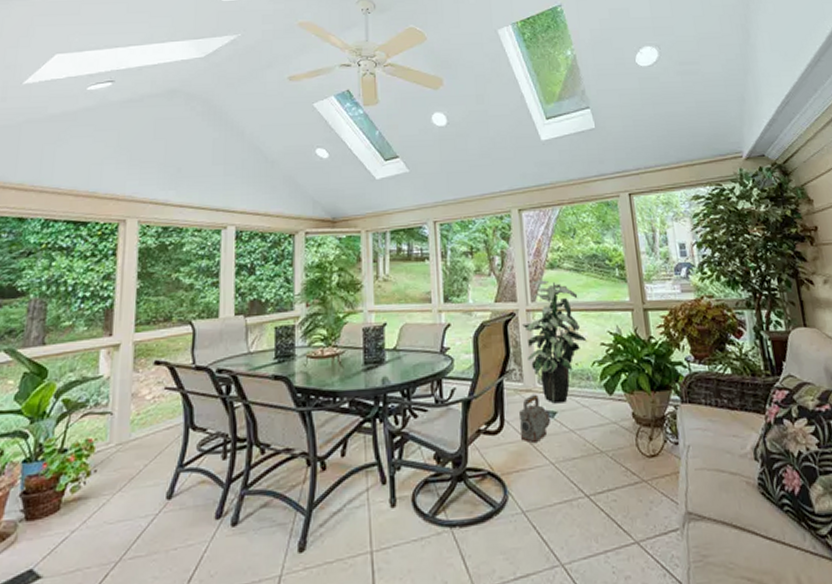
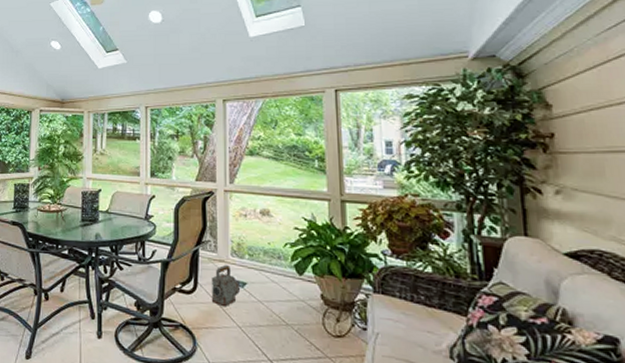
indoor plant: present [522,280,587,404] -> none [220,165,281,276]

